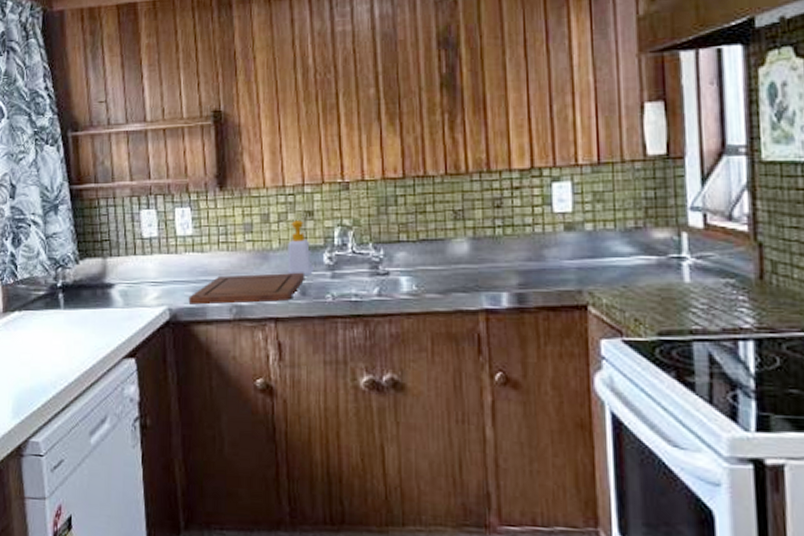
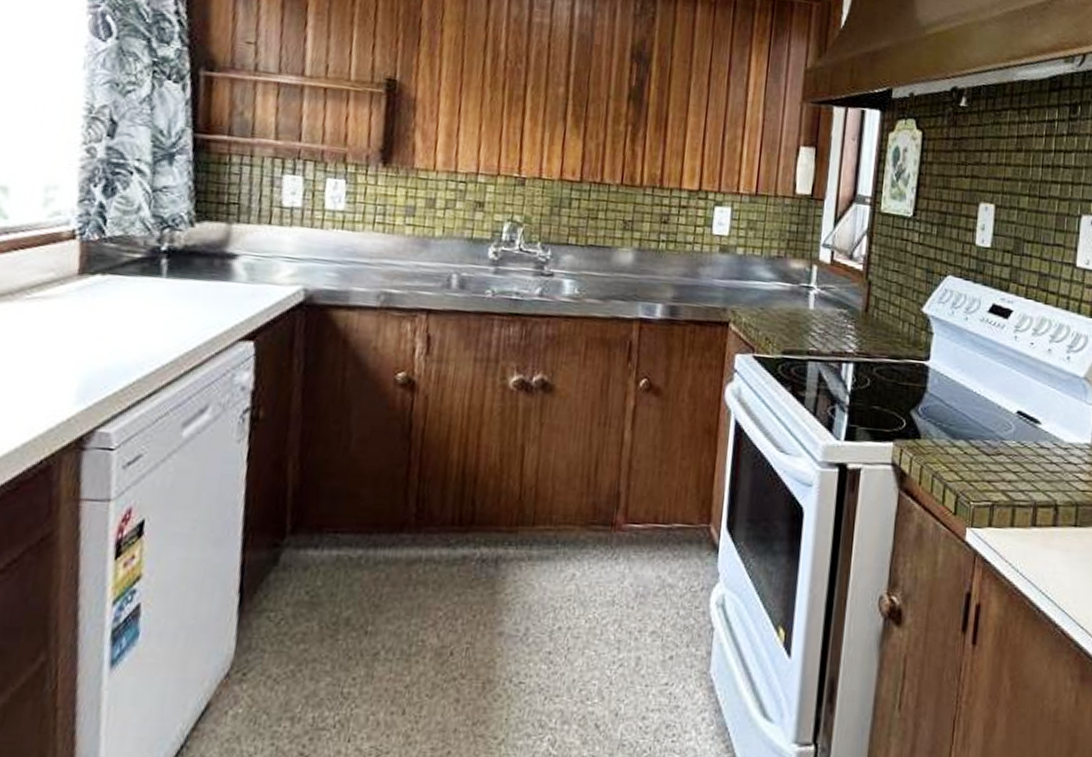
cutting board: present [188,272,305,305] -> none [329,258,467,294]
soap bottle: present [287,221,315,277] -> none [448,210,478,270]

